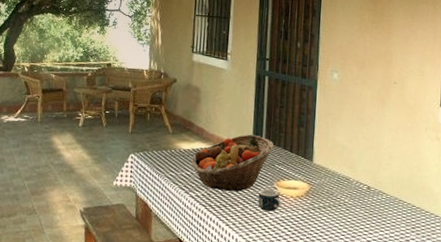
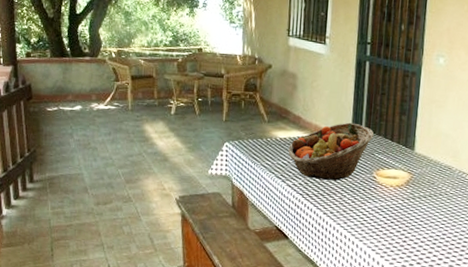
mug: present [258,189,281,212] -> none [356,178,380,201]

